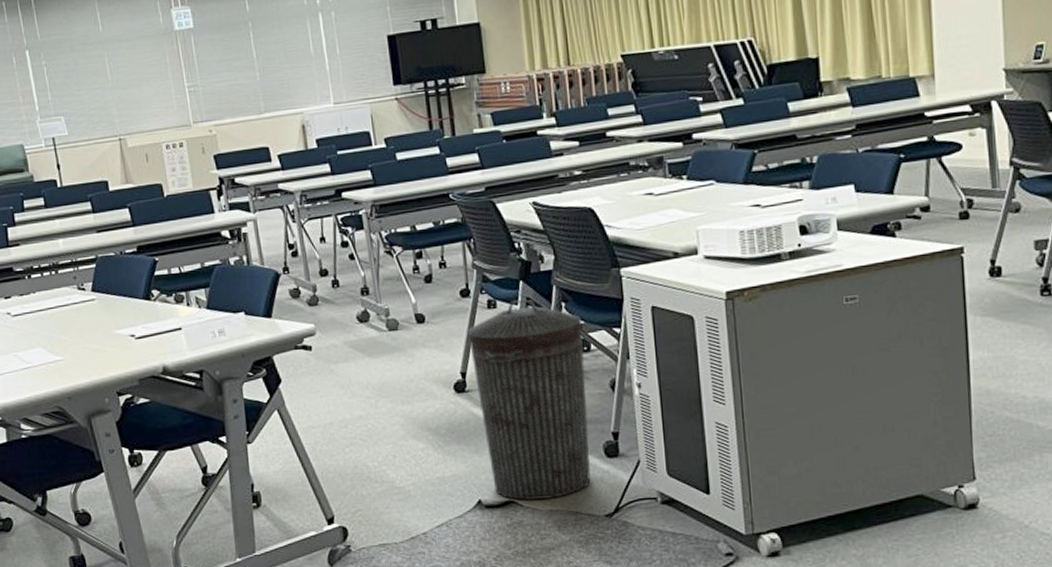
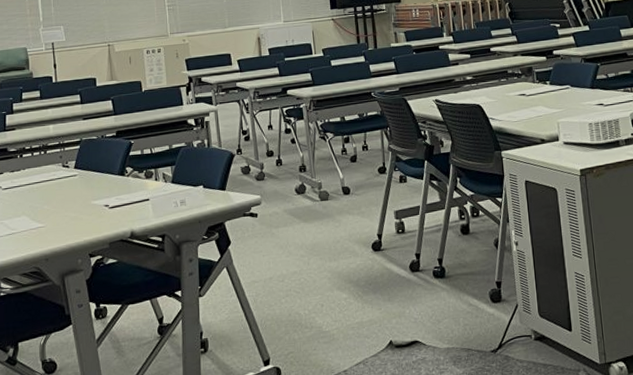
trash can: present [467,299,591,500] -> none [383,175,480,340]

